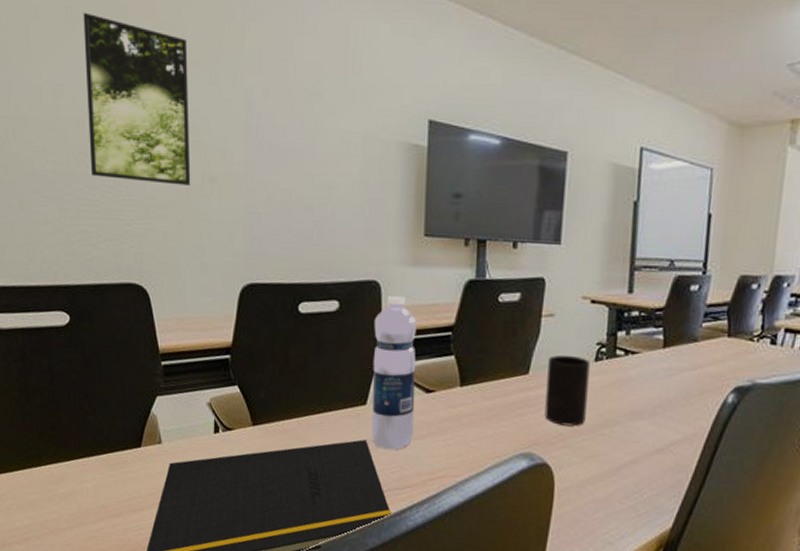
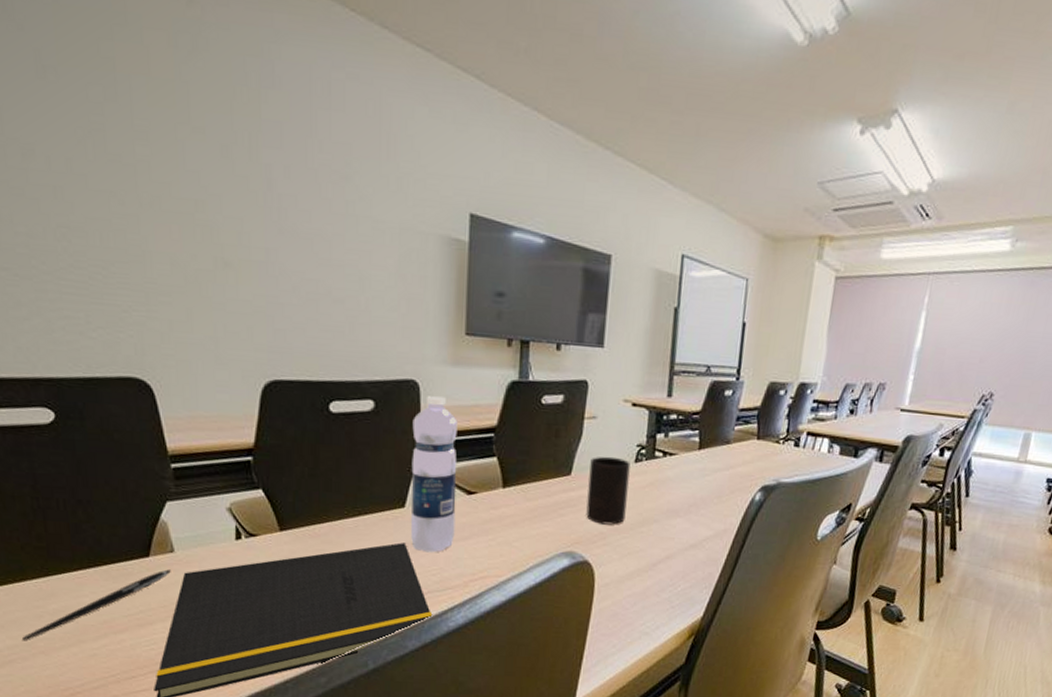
pen: none [37,459,158,520] -> present [22,569,171,640]
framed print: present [83,12,191,186] -> none [56,58,201,270]

